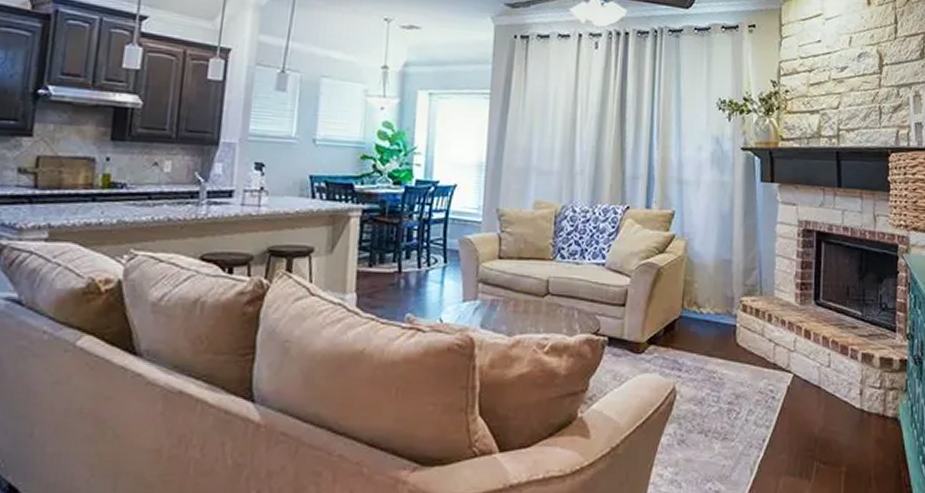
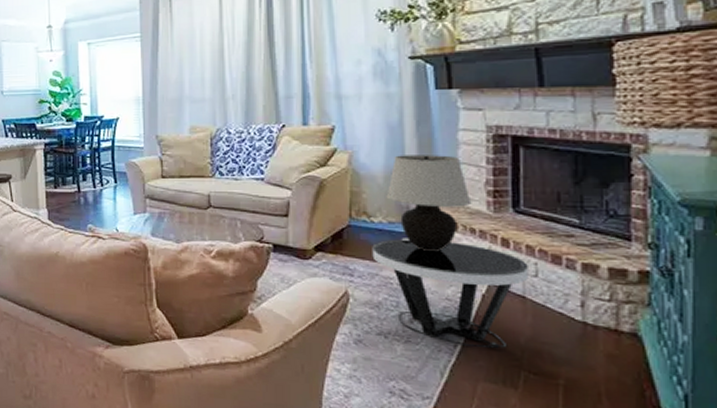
side table: none [699,329,824,441] -> present [372,238,529,349]
table lamp: none [715,244,784,344] -> present [386,155,472,252]

